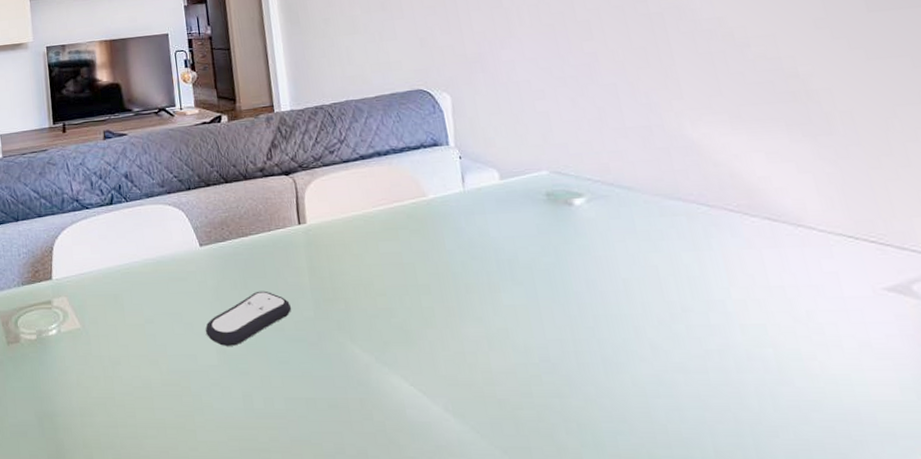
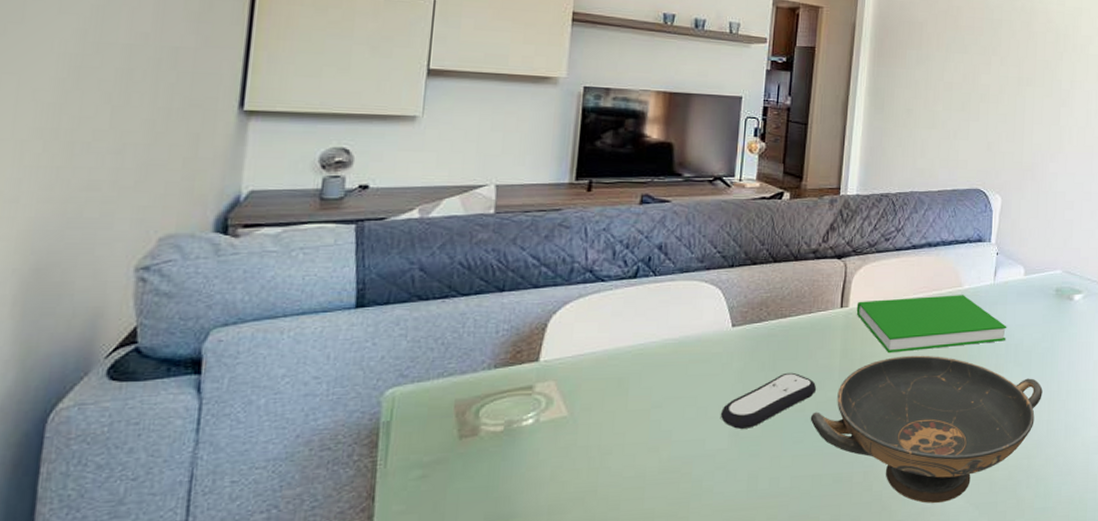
decorative bowl: none [291,272,560,441] -> present [810,355,1043,503]
book: none [314,205,495,271] -> present [856,295,1007,354]

